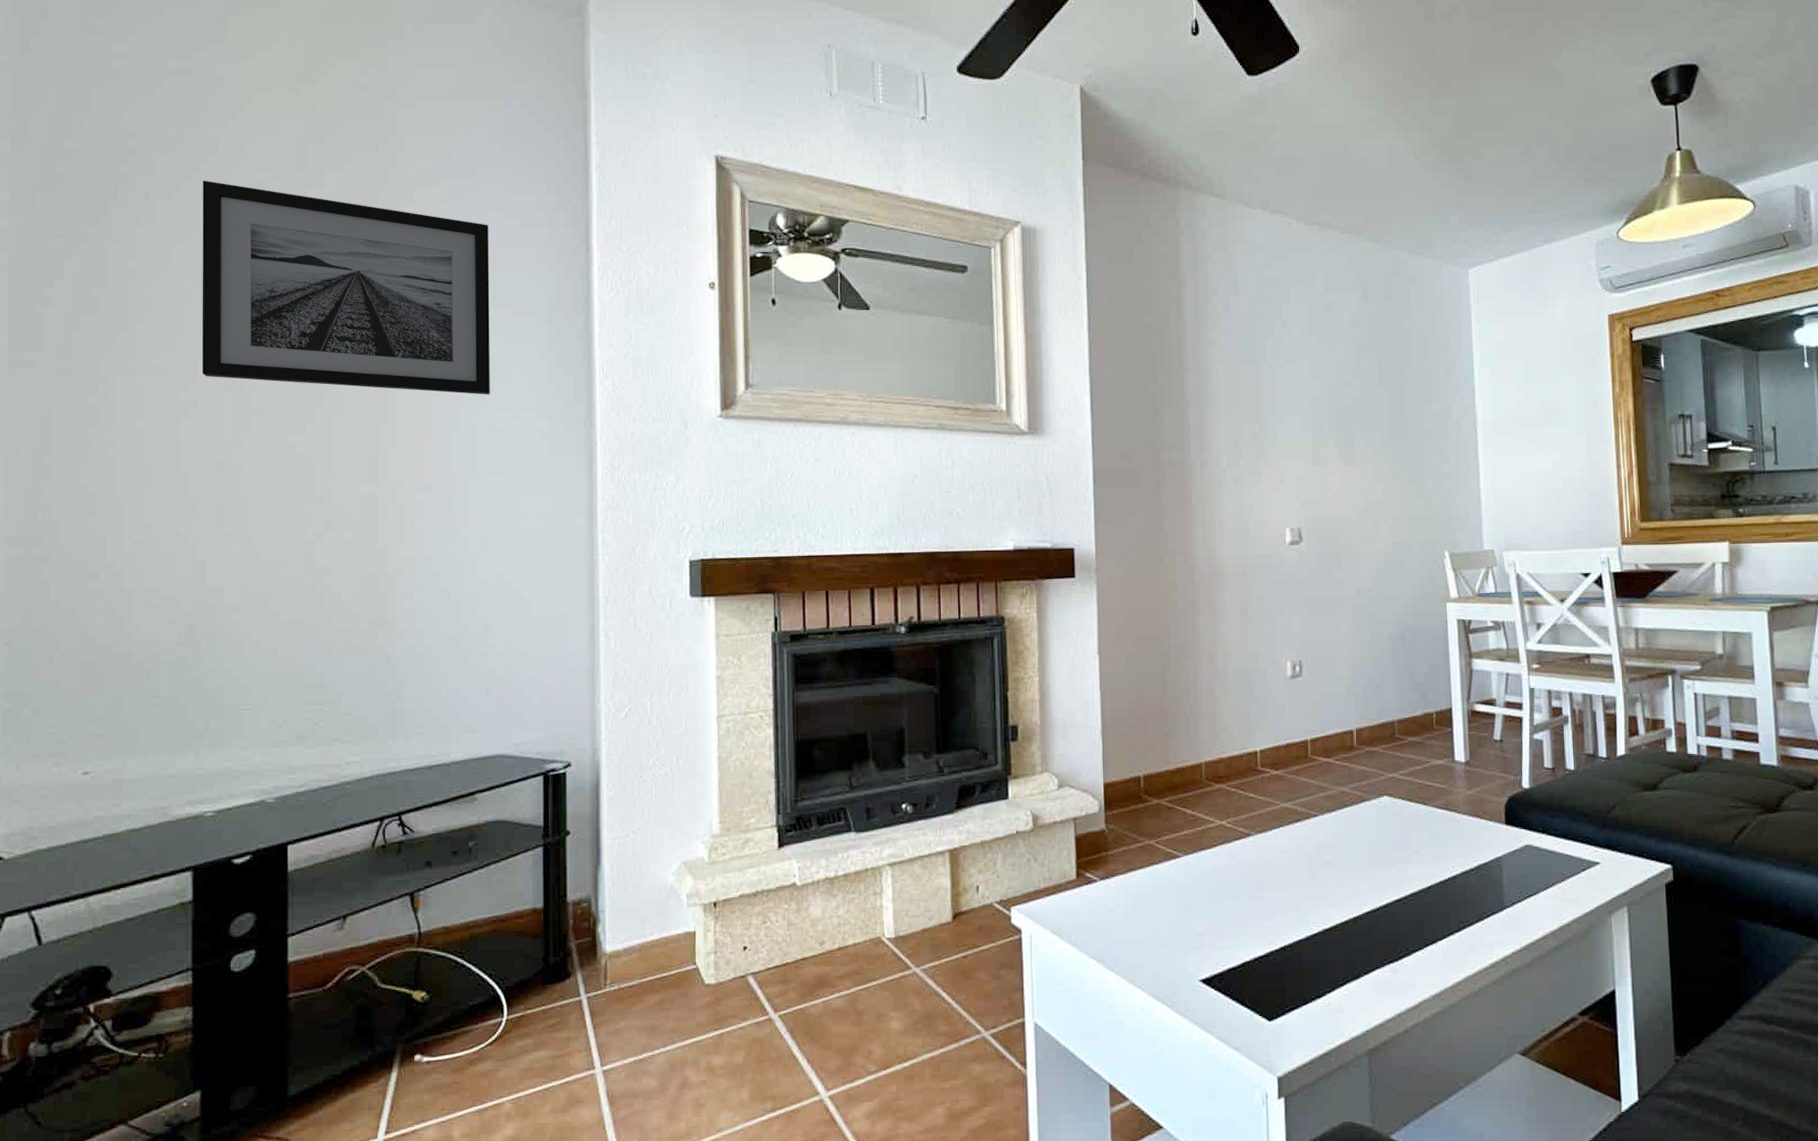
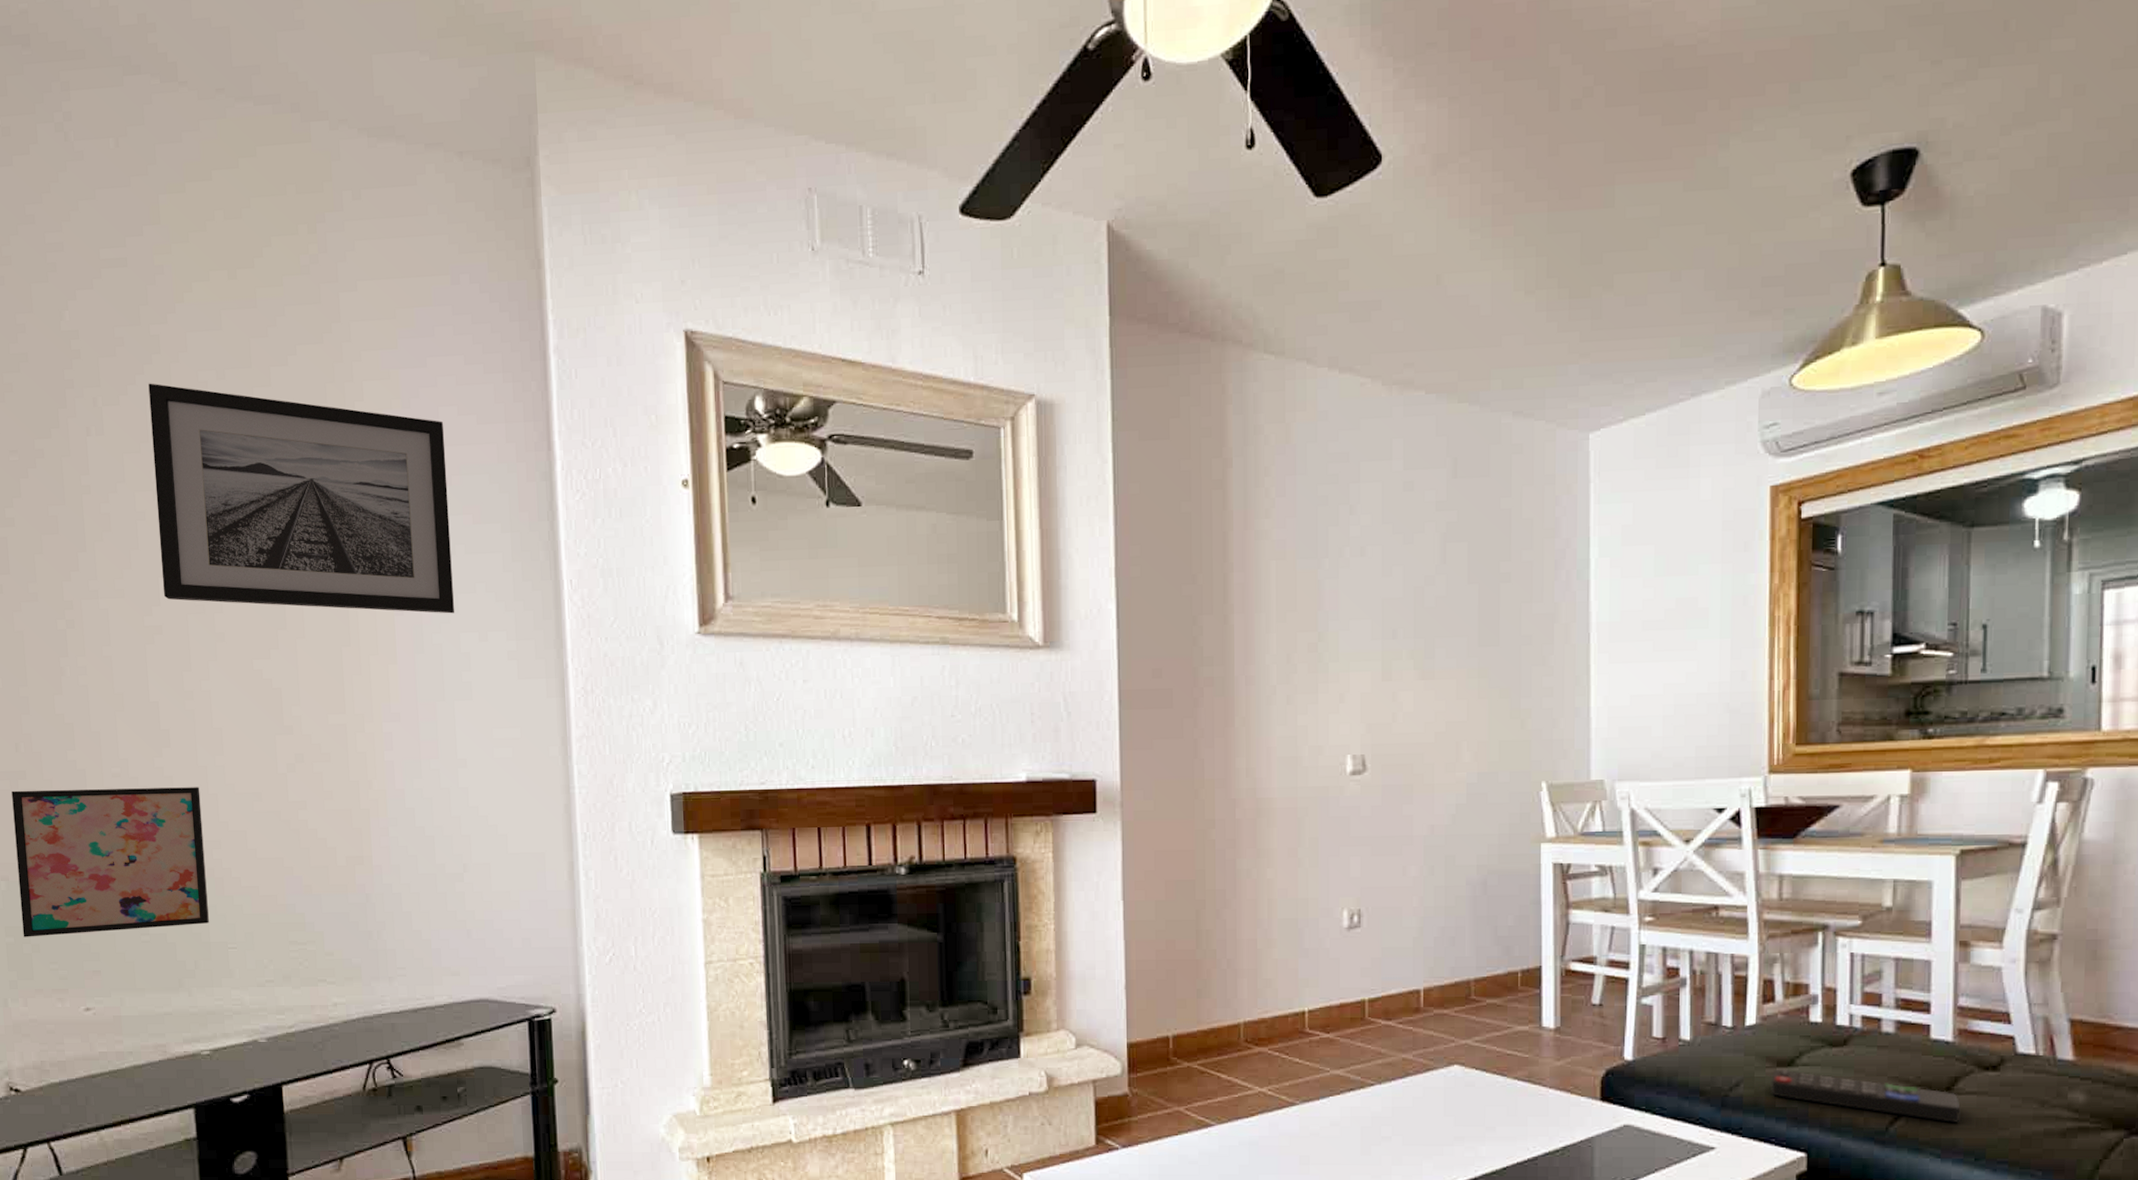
wall art: none [22,553,224,702] -> present [11,787,209,937]
remote control: none [1640,792,1788,835] -> present [1771,1069,1961,1123]

